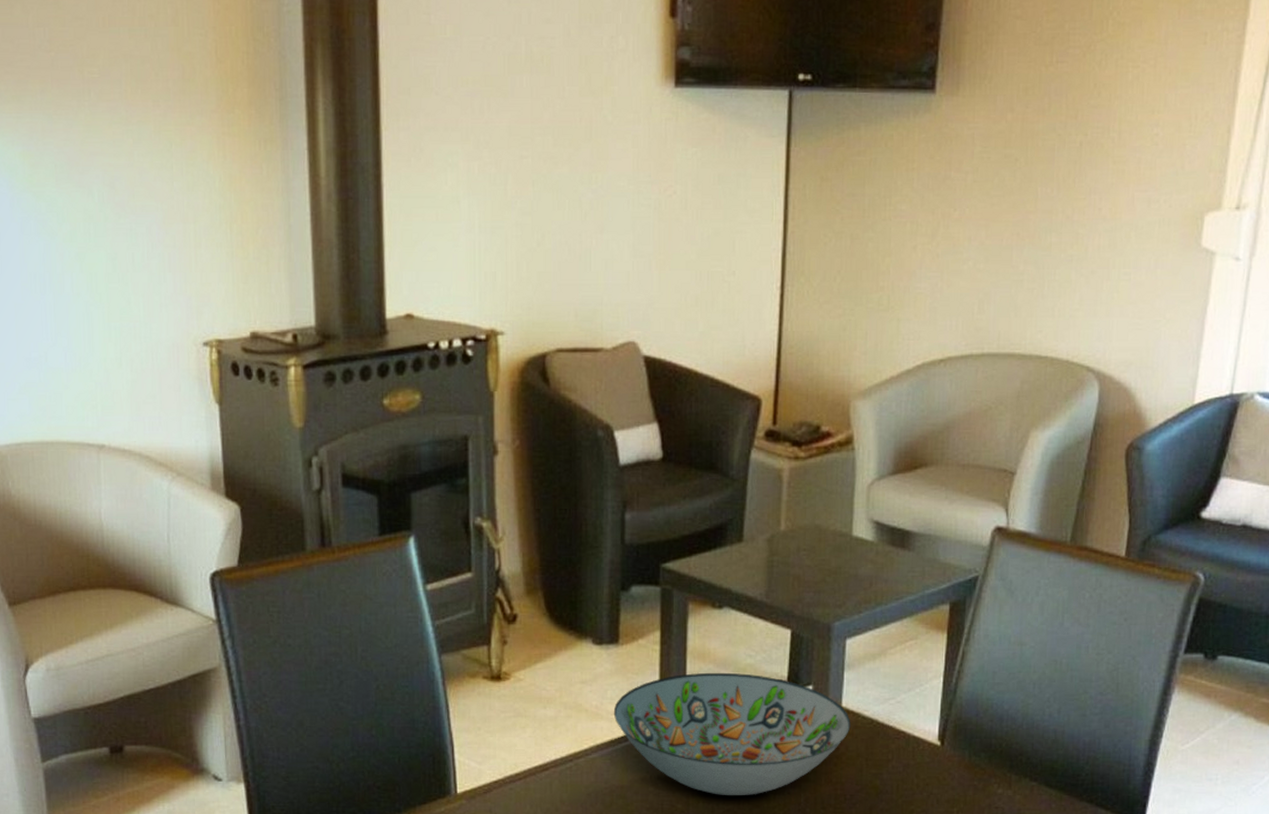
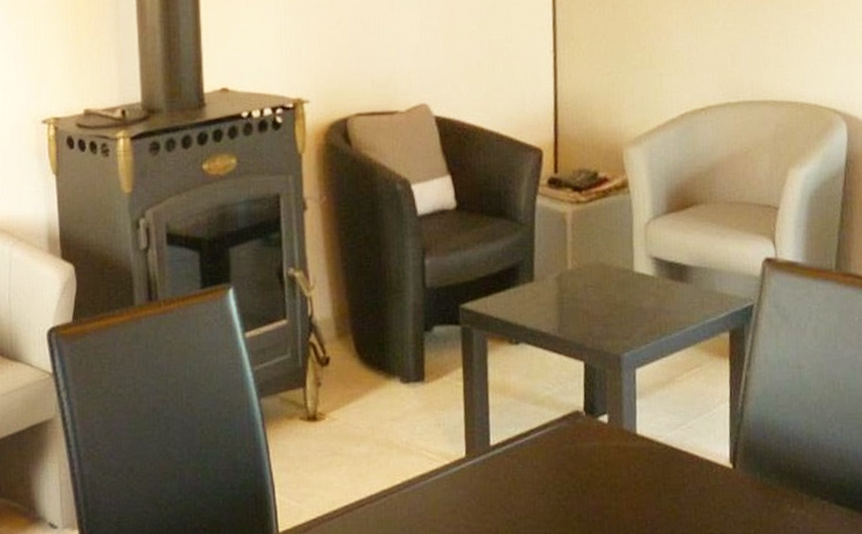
decorative bowl: present [613,672,851,795] -> none [422,405,646,525]

